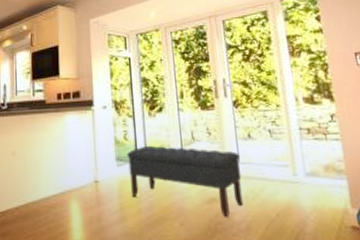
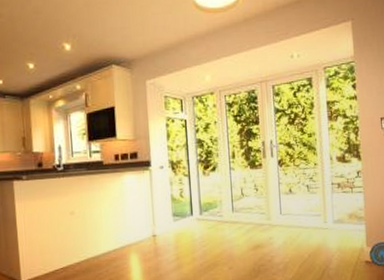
bench: present [126,145,244,218] -> none [182,201,283,261]

